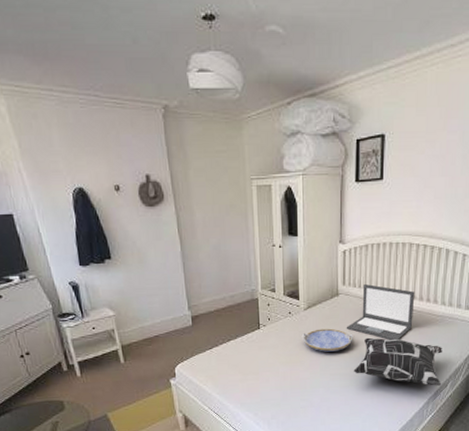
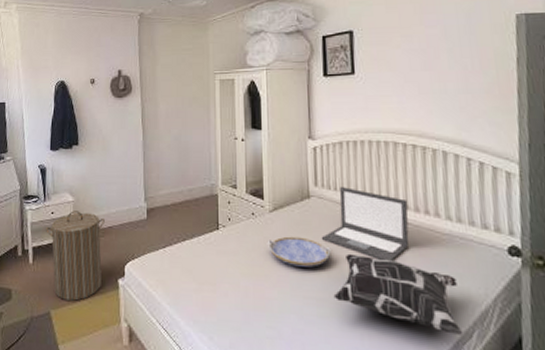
laundry hamper: none [89,324,155,403] -> present [46,211,105,301]

